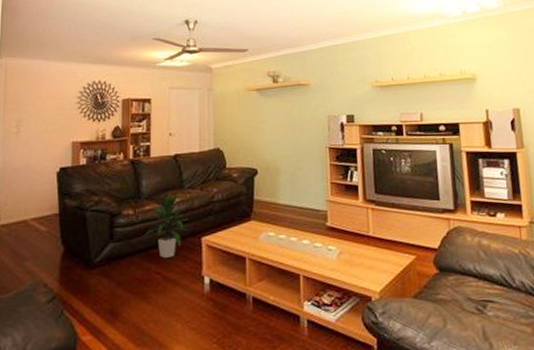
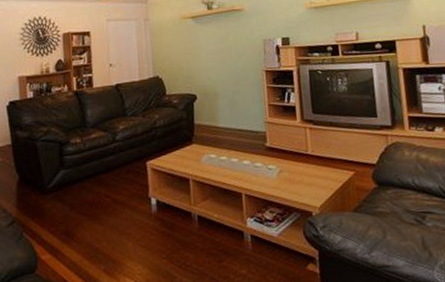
indoor plant: present [140,192,189,258] -> none [88,119,134,182]

